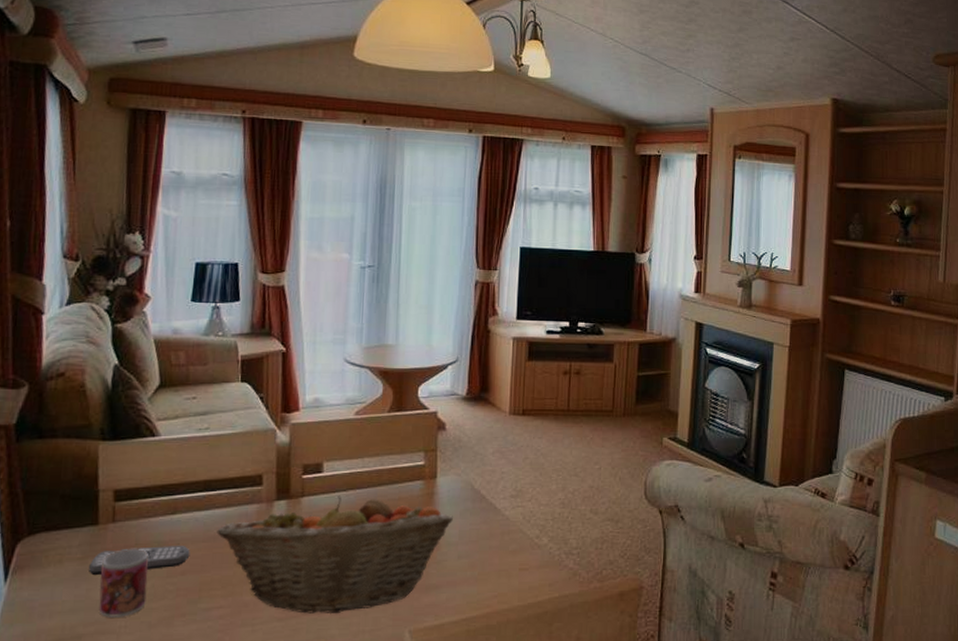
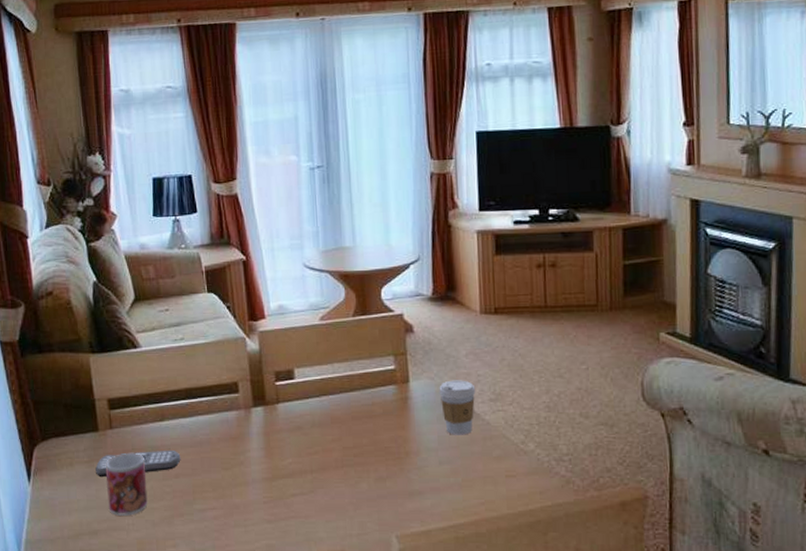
fruit basket: present [217,495,453,614] -> none [202,401,430,518]
coffee cup: none [464,477,499,530] -> present [439,380,476,435]

